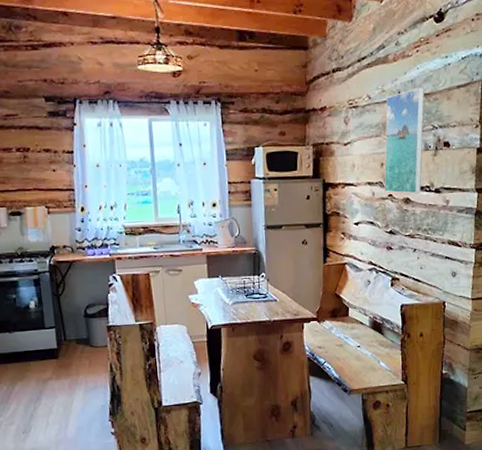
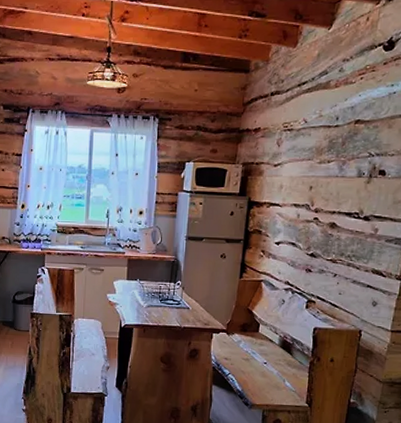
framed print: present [384,87,425,194] -> none [310,114,364,220]

